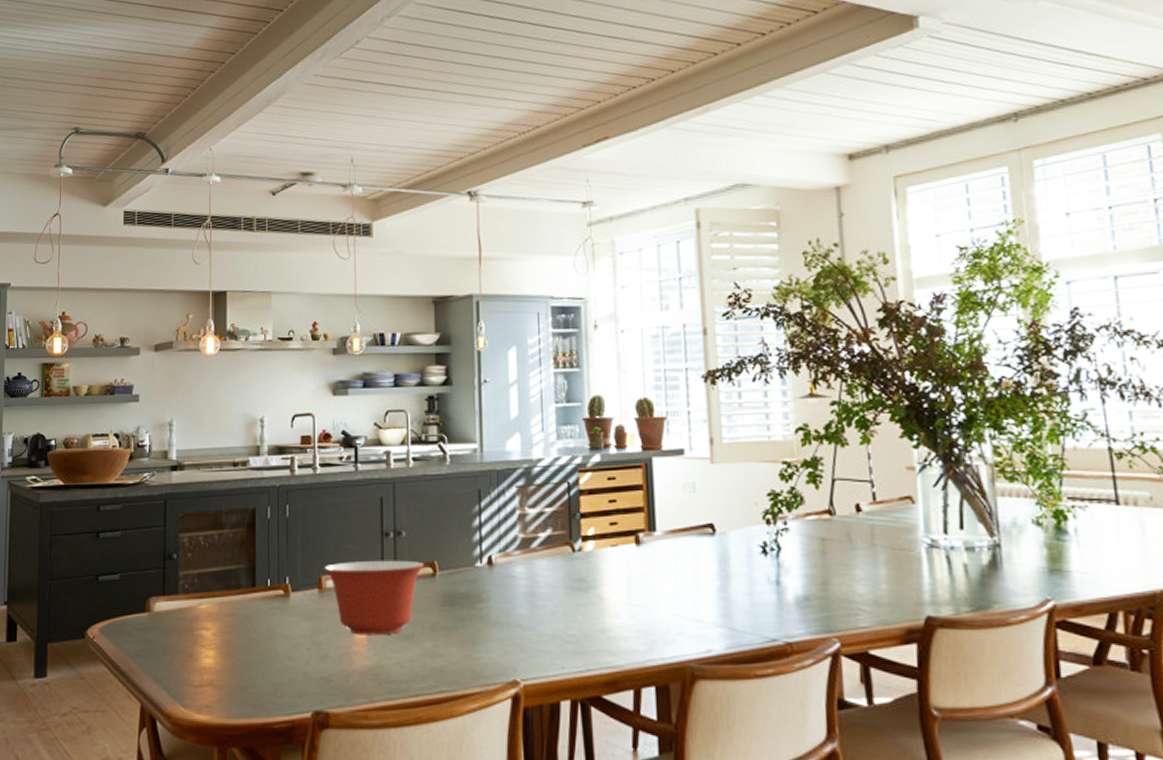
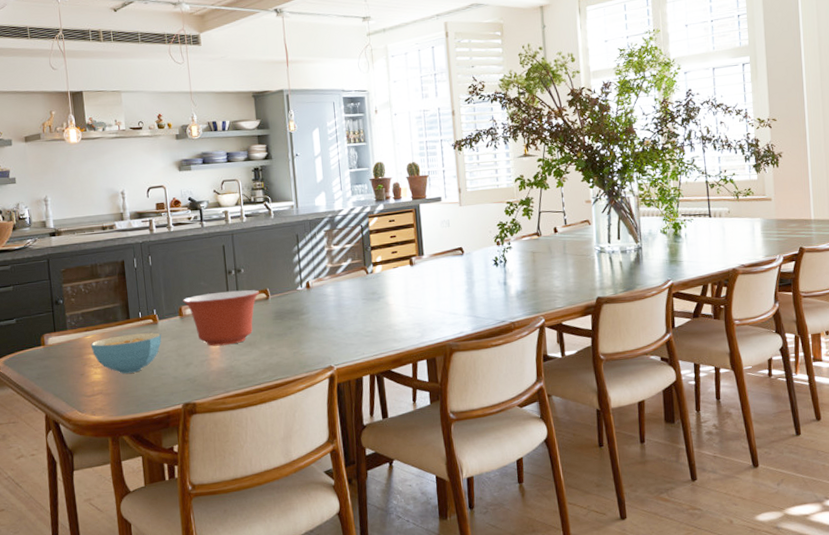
cereal bowl: none [204,608,293,661] -> present [90,332,162,374]

